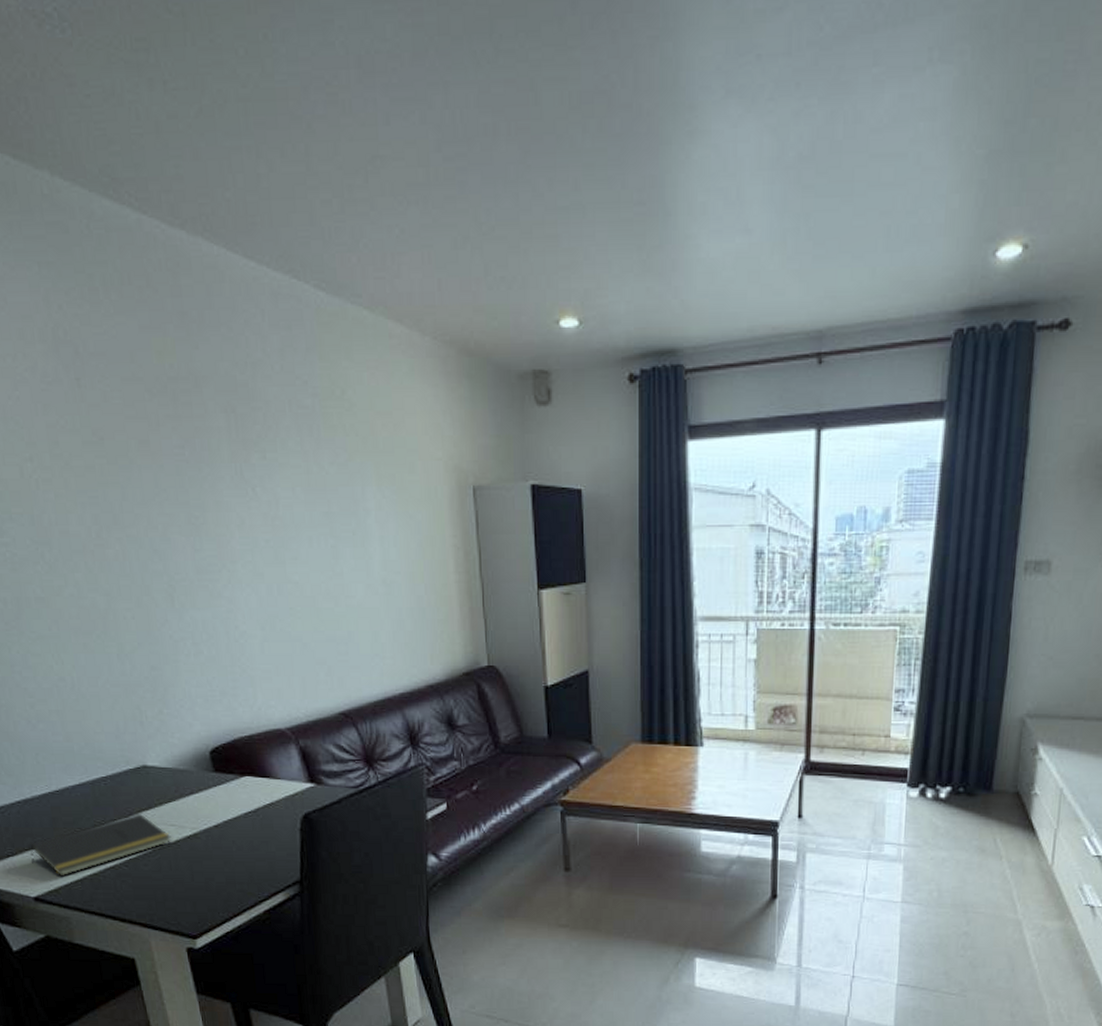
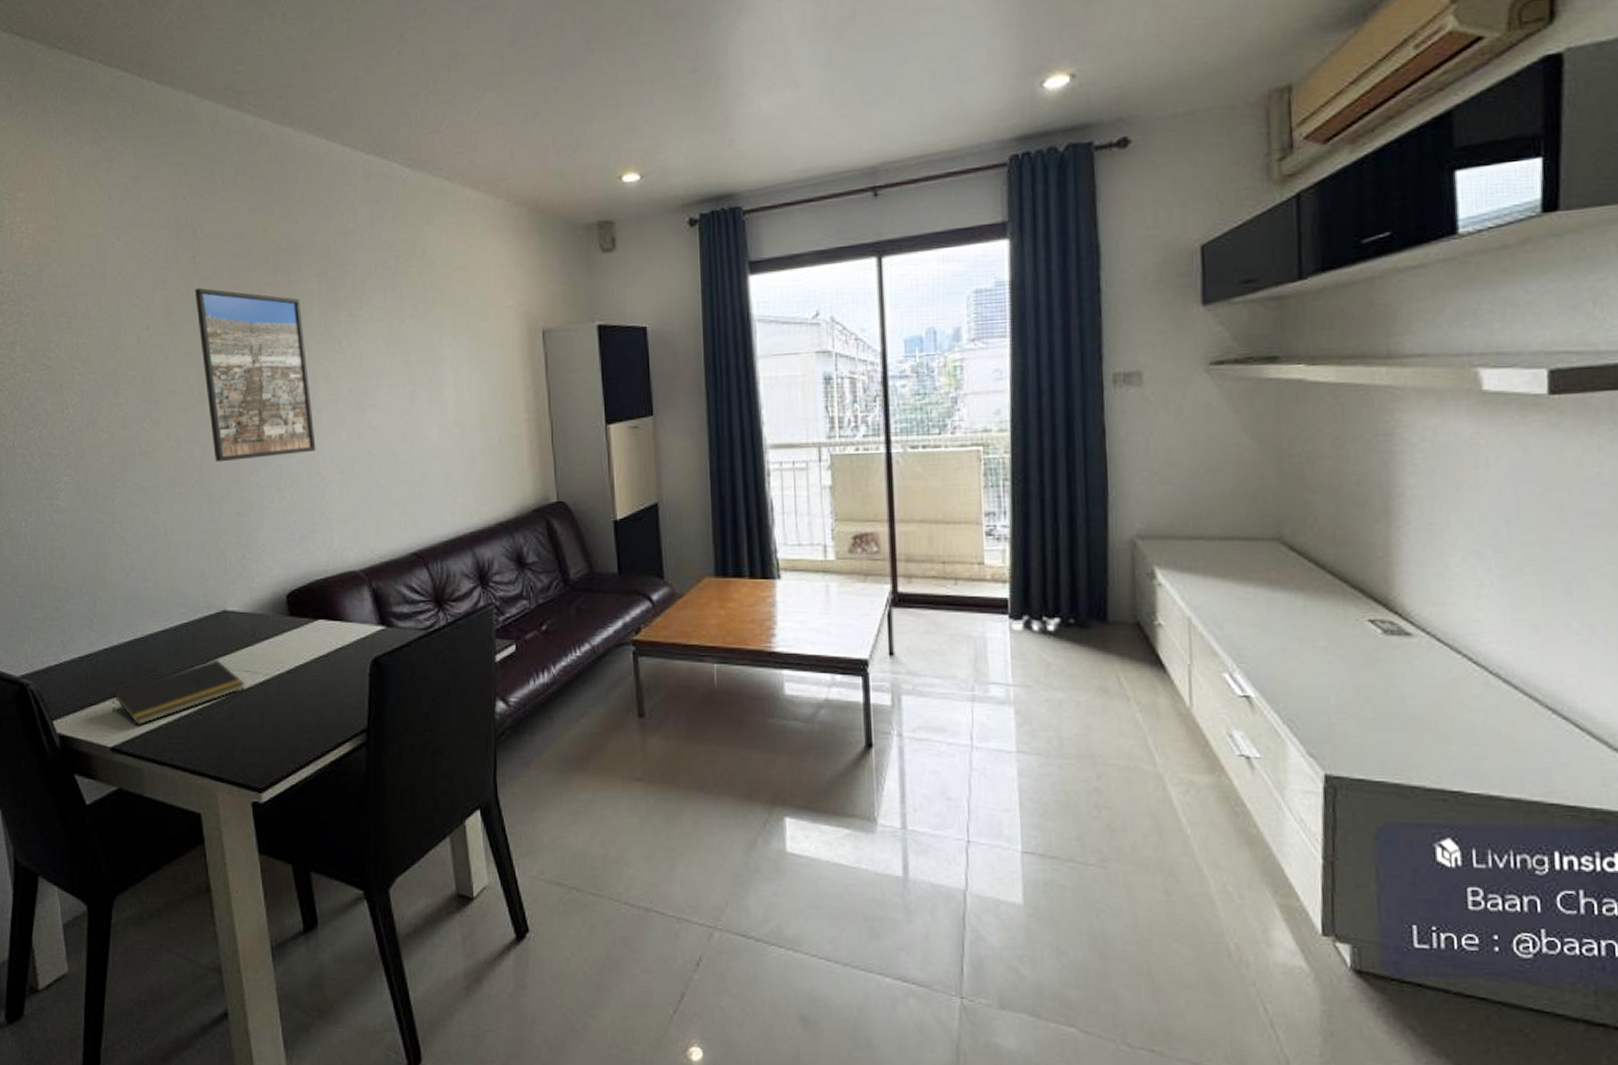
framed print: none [82,416,233,612] -> present [194,287,316,462]

